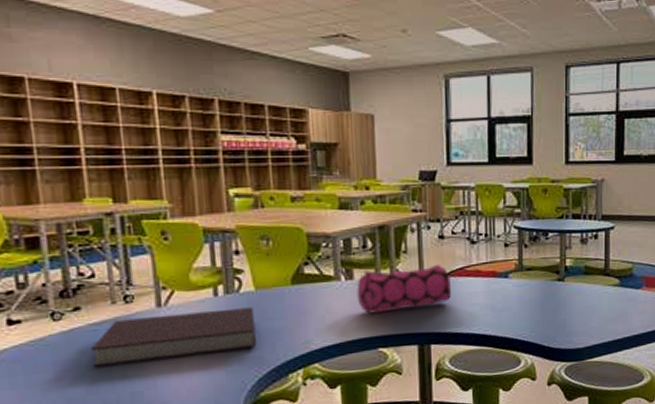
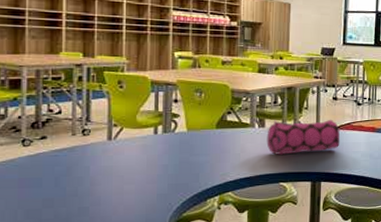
notebook: present [90,307,256,367] -> none [50,144,184,185]

